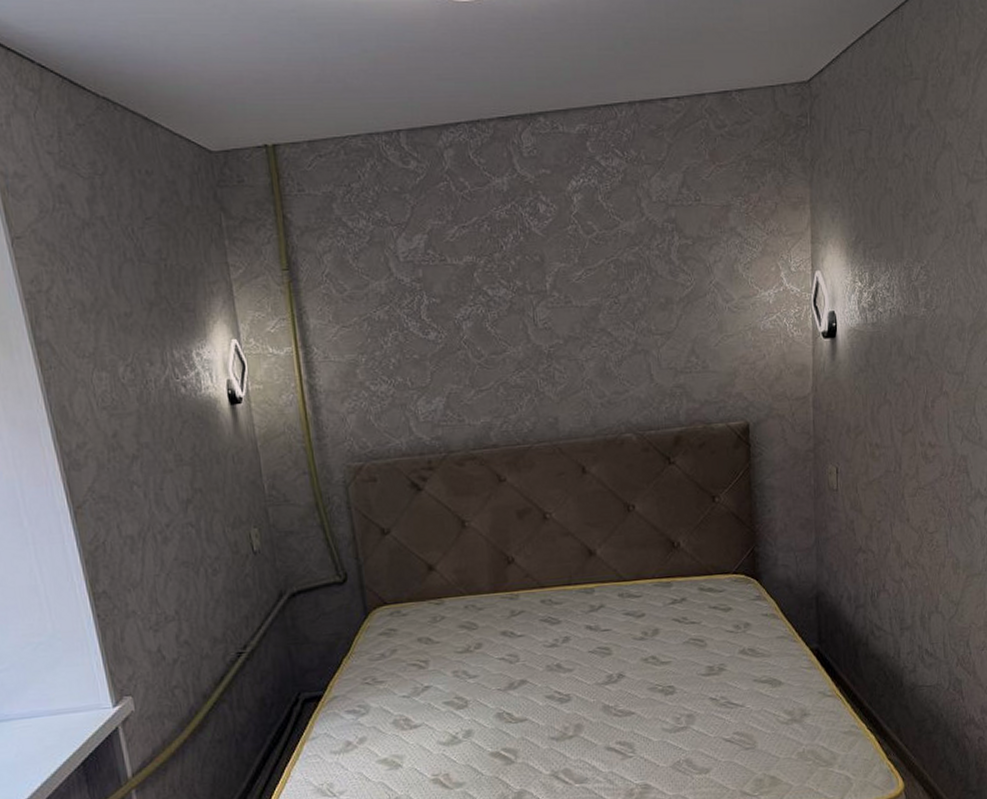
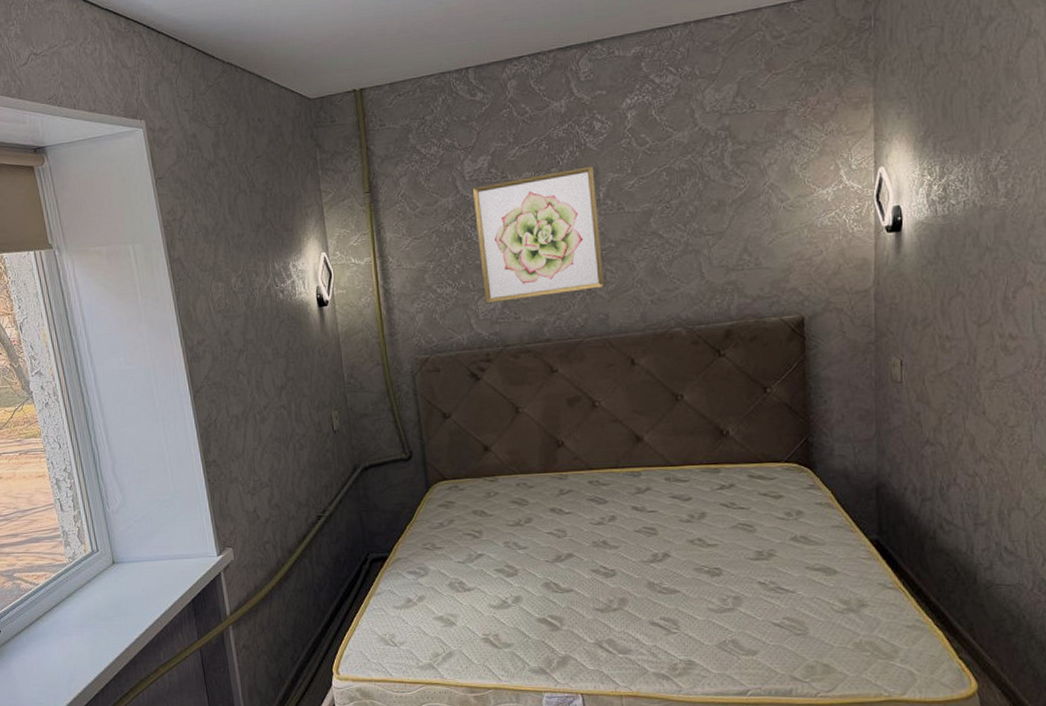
wall art: none [407,253,554,404] -> present [472,166,605,304]

